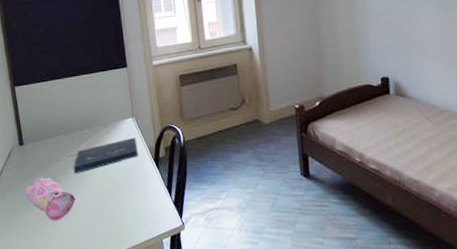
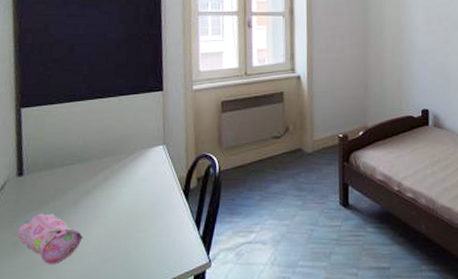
book: present [57,137,138,174] -> none [64,166,166,209]

